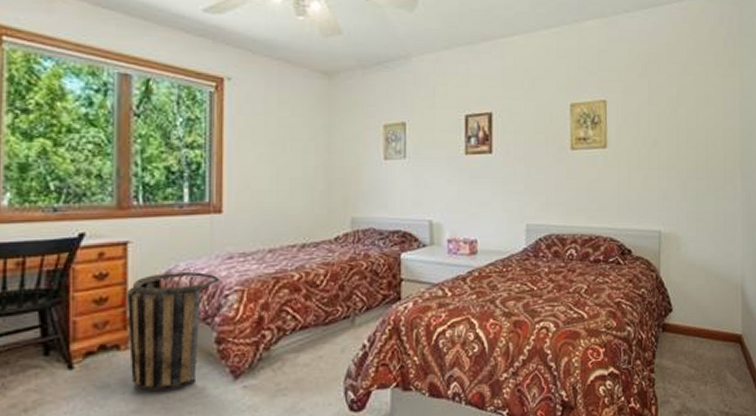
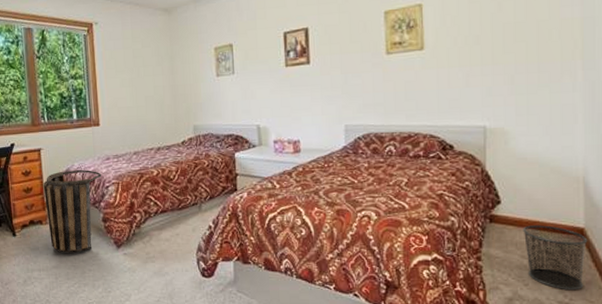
waste bin: none [691,333,745,399] -> present [523,225,588,291]

